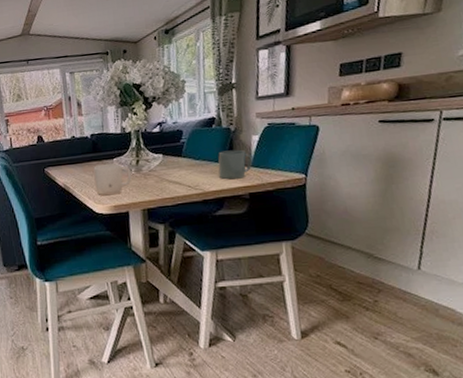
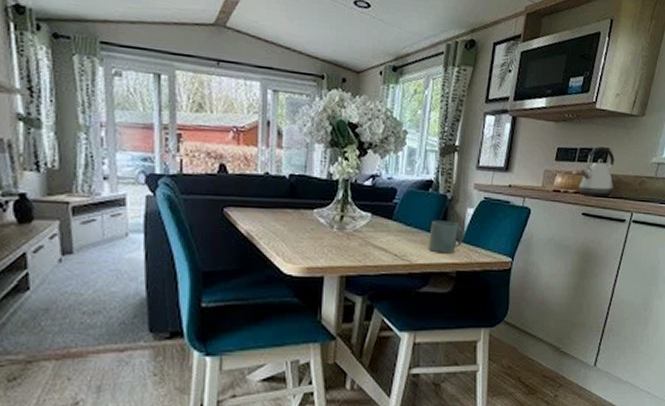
mug: present [93,163,132,196] -> none [287,214,332,254]
kettle: none [370,52,414,105] -> present [578,147,615,198]

